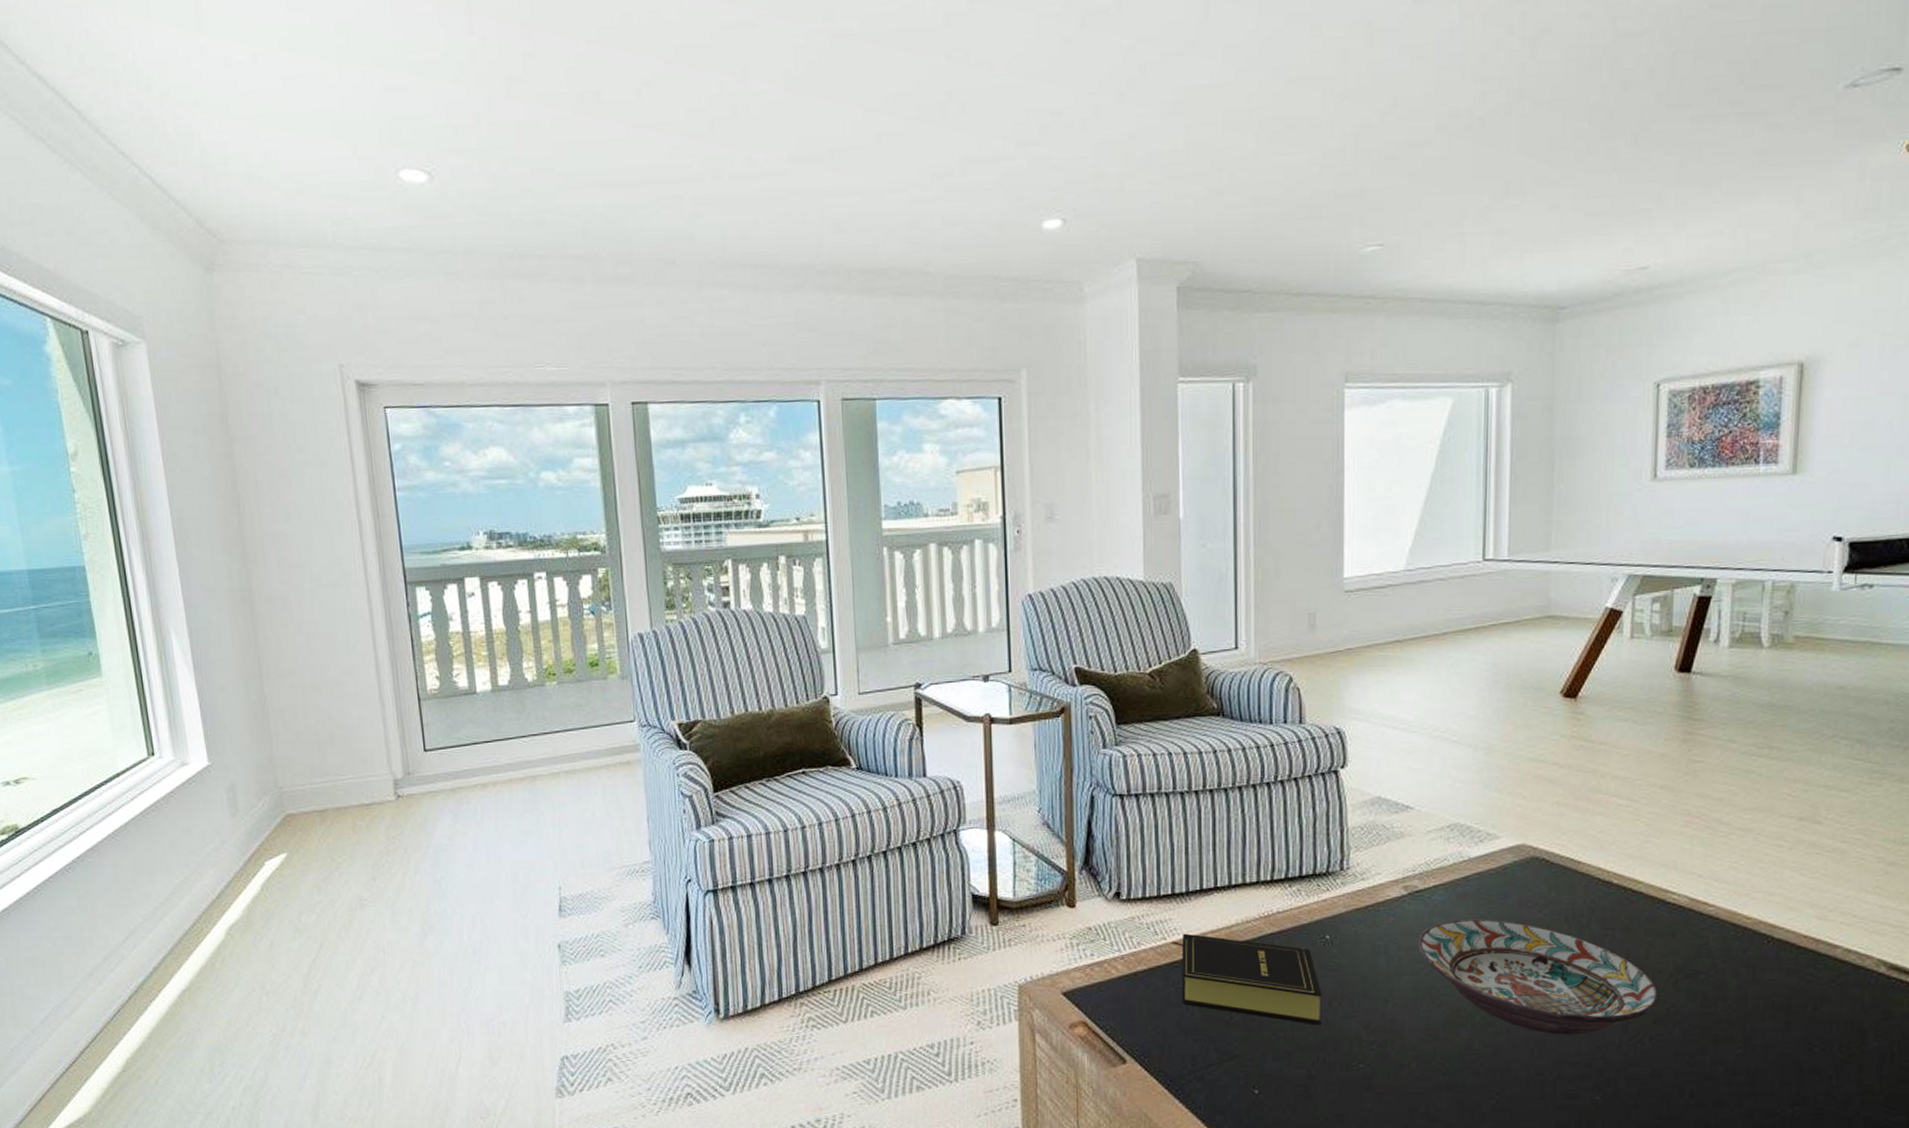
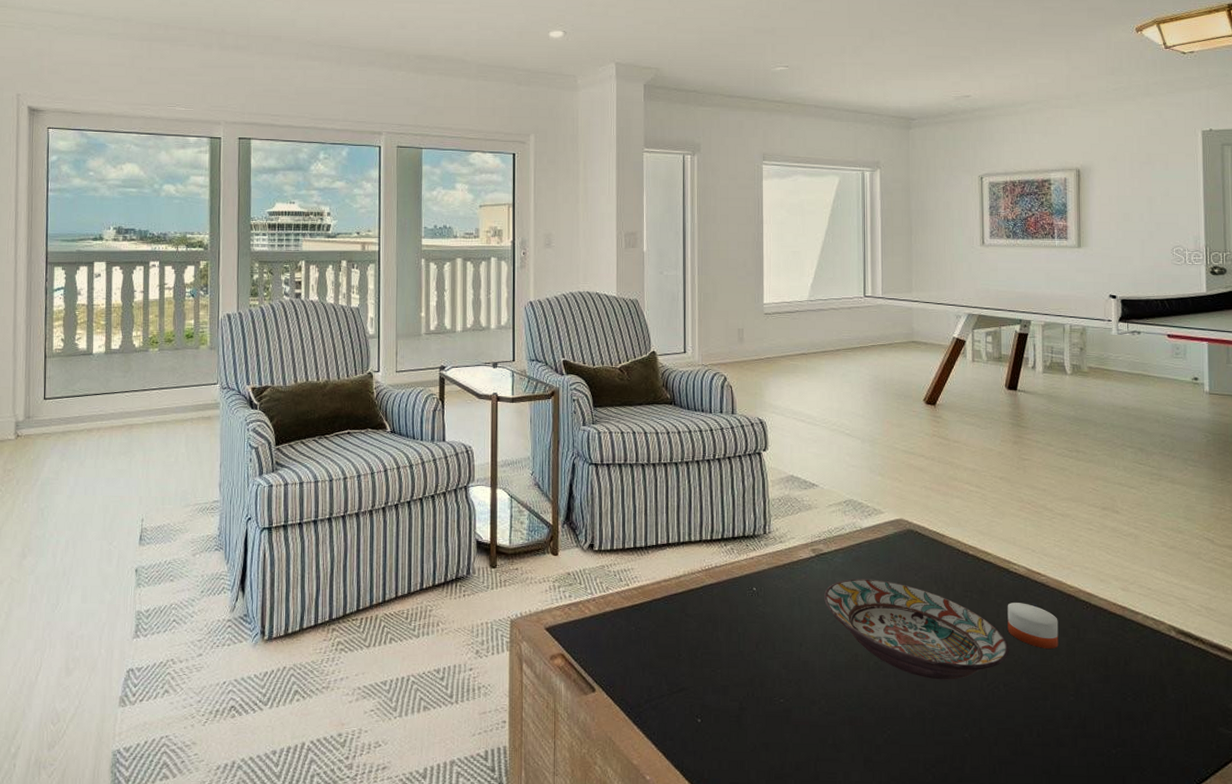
book: present [1170,933,1322,1026] -> none [632,581,750,664]
candle: none [1659,940,1728,994] -> present [1007,603,1059,649]

